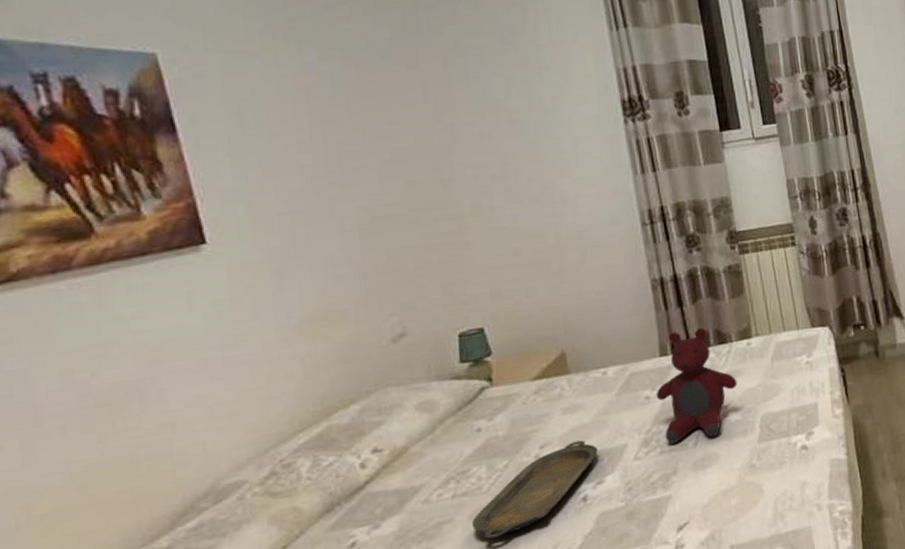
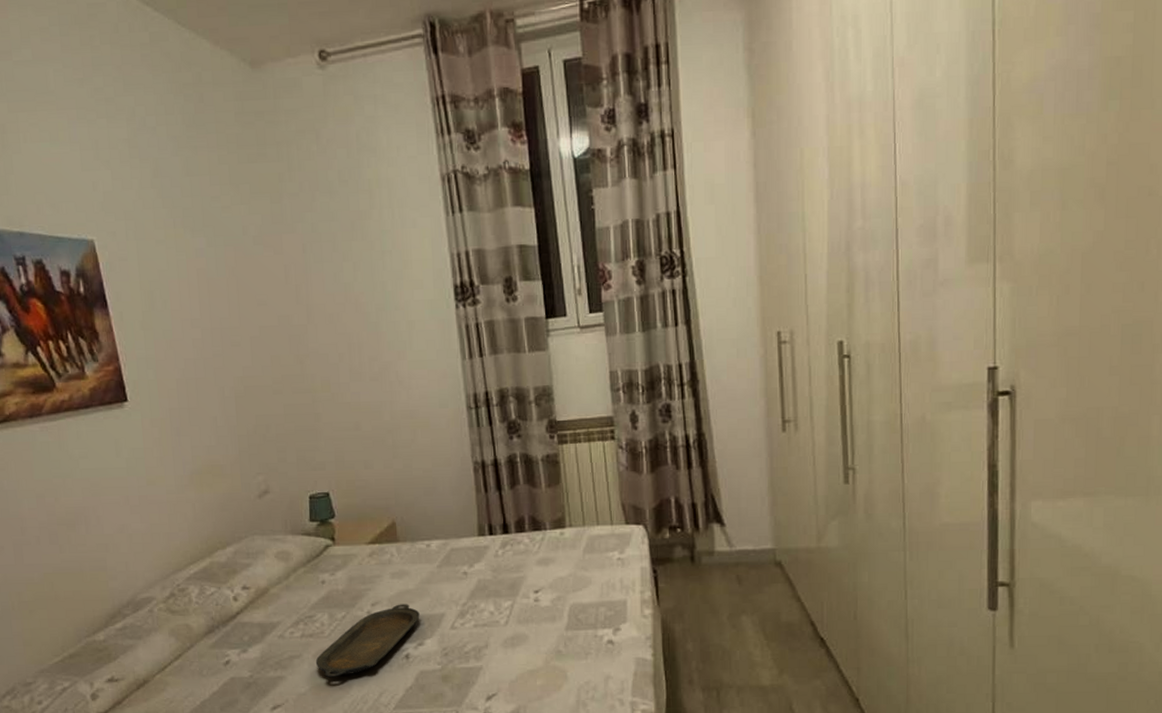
teddy bear: present [656,328,737,443] -> none [473,513,549,619]

